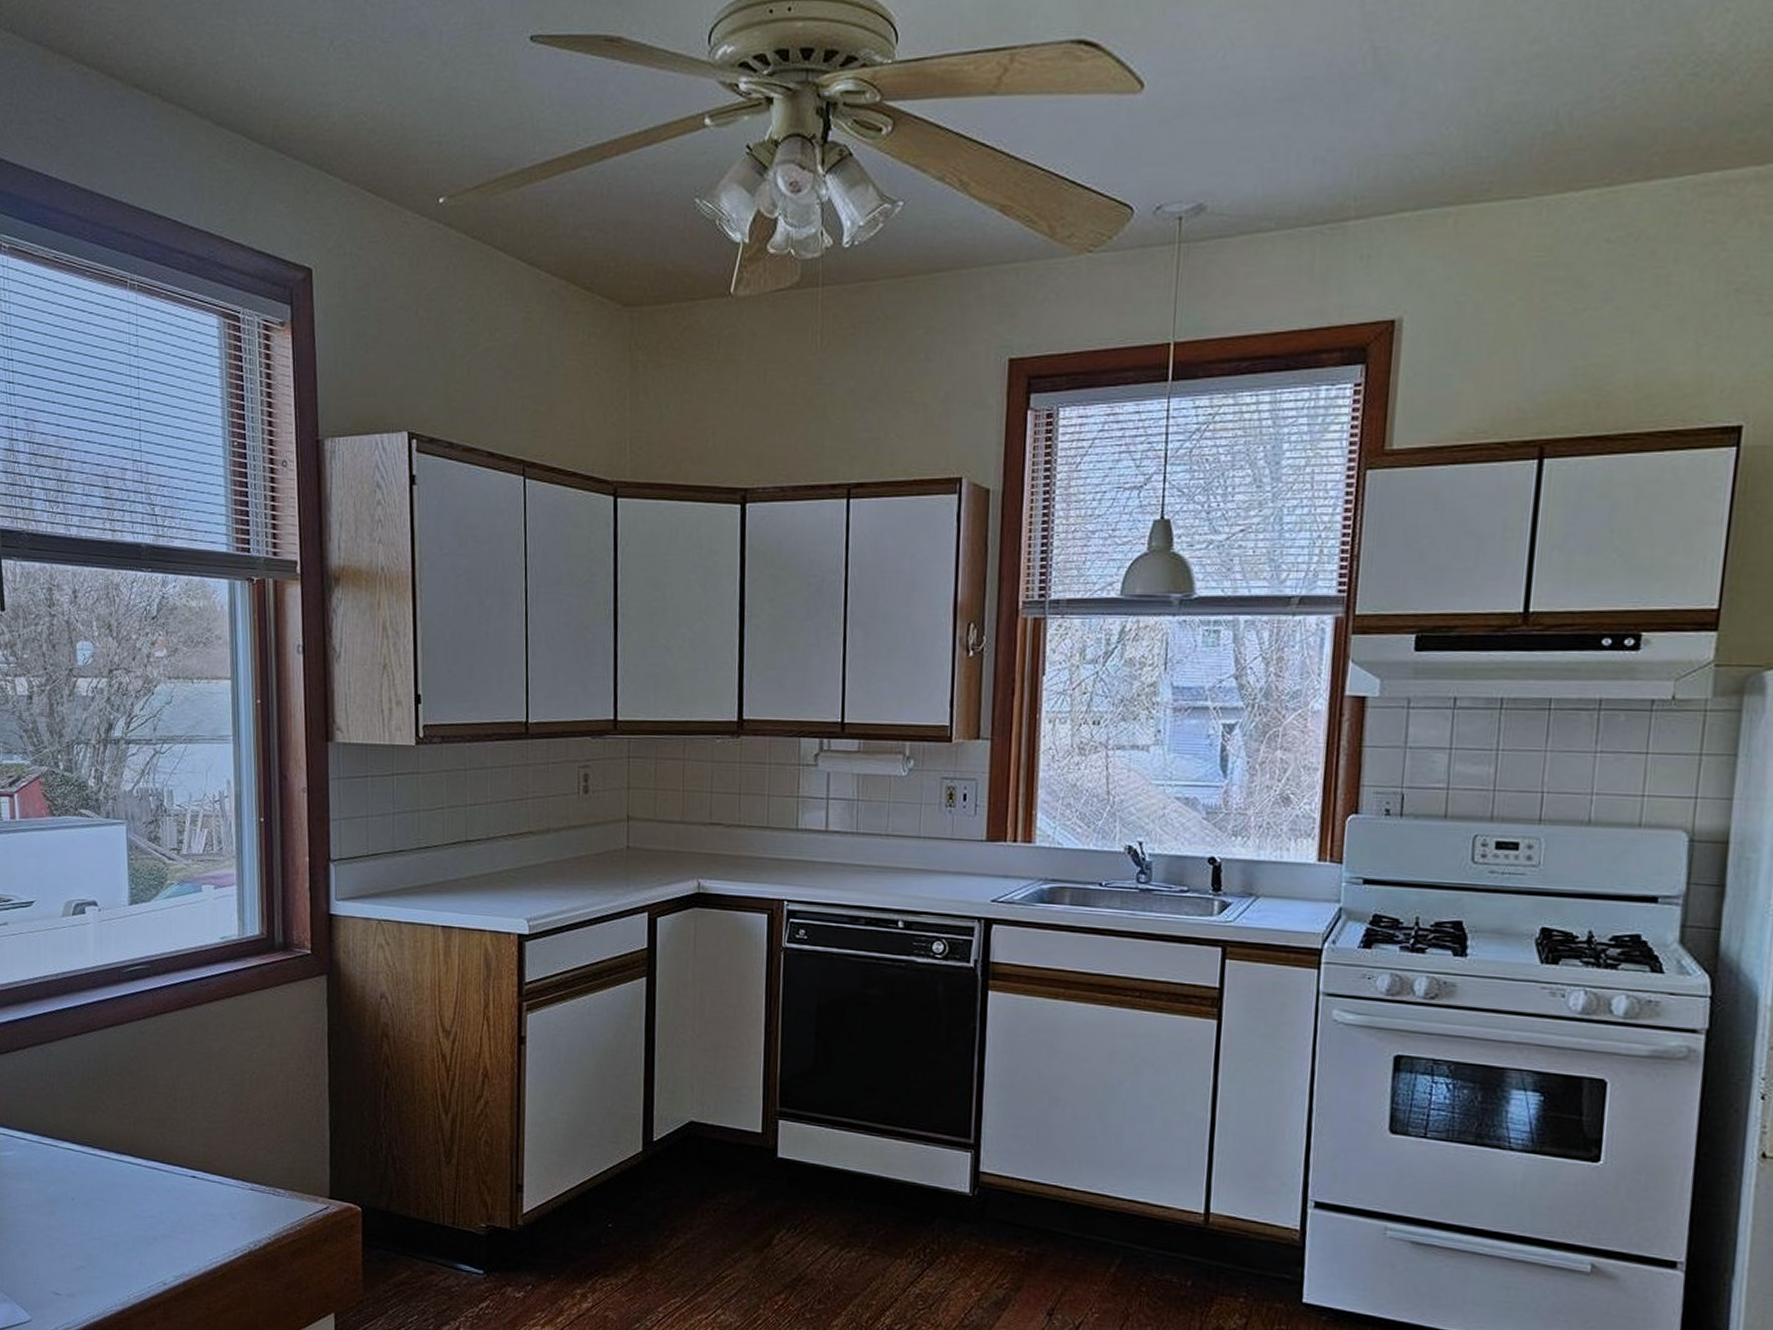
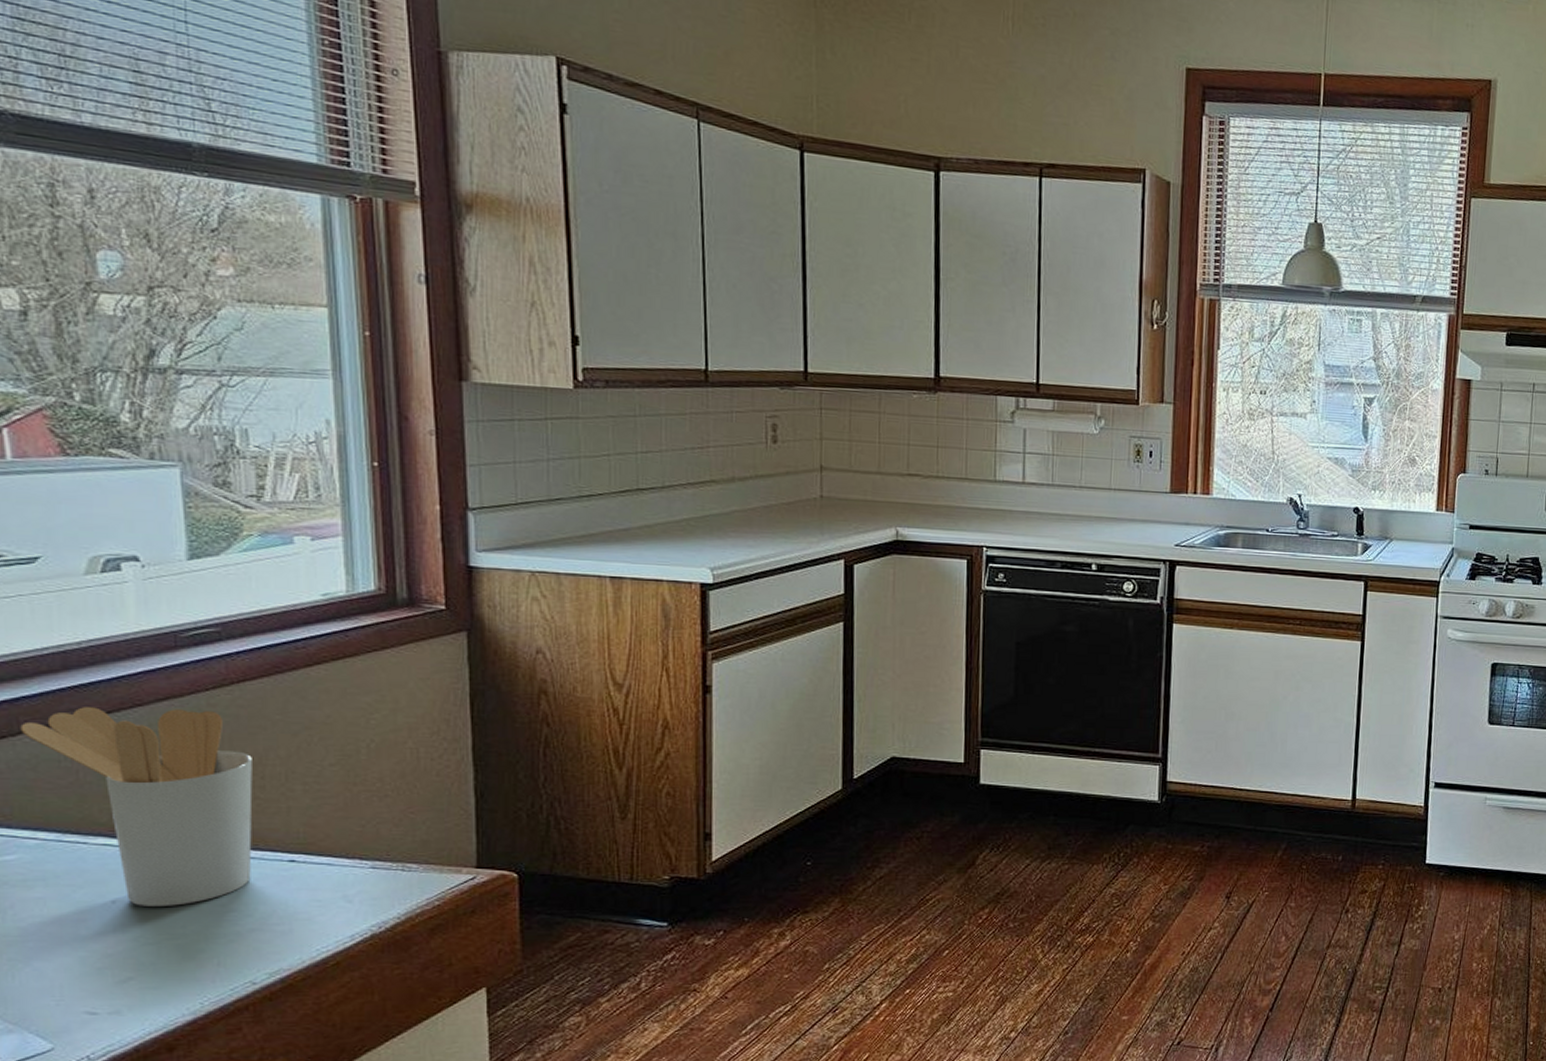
utensil holder: none [18,1029,168,1208] -> present [20,707,253,906]

